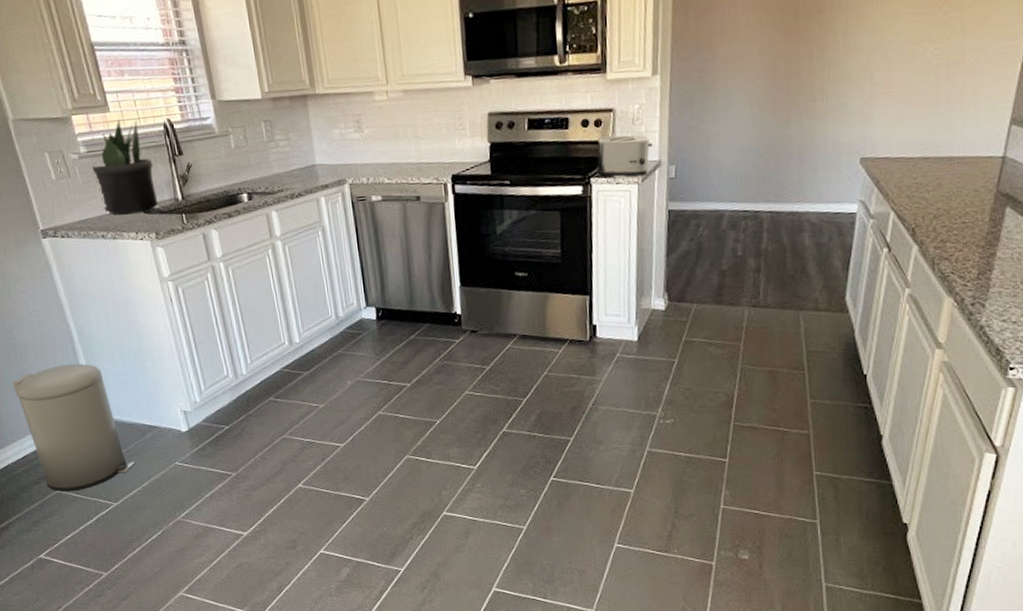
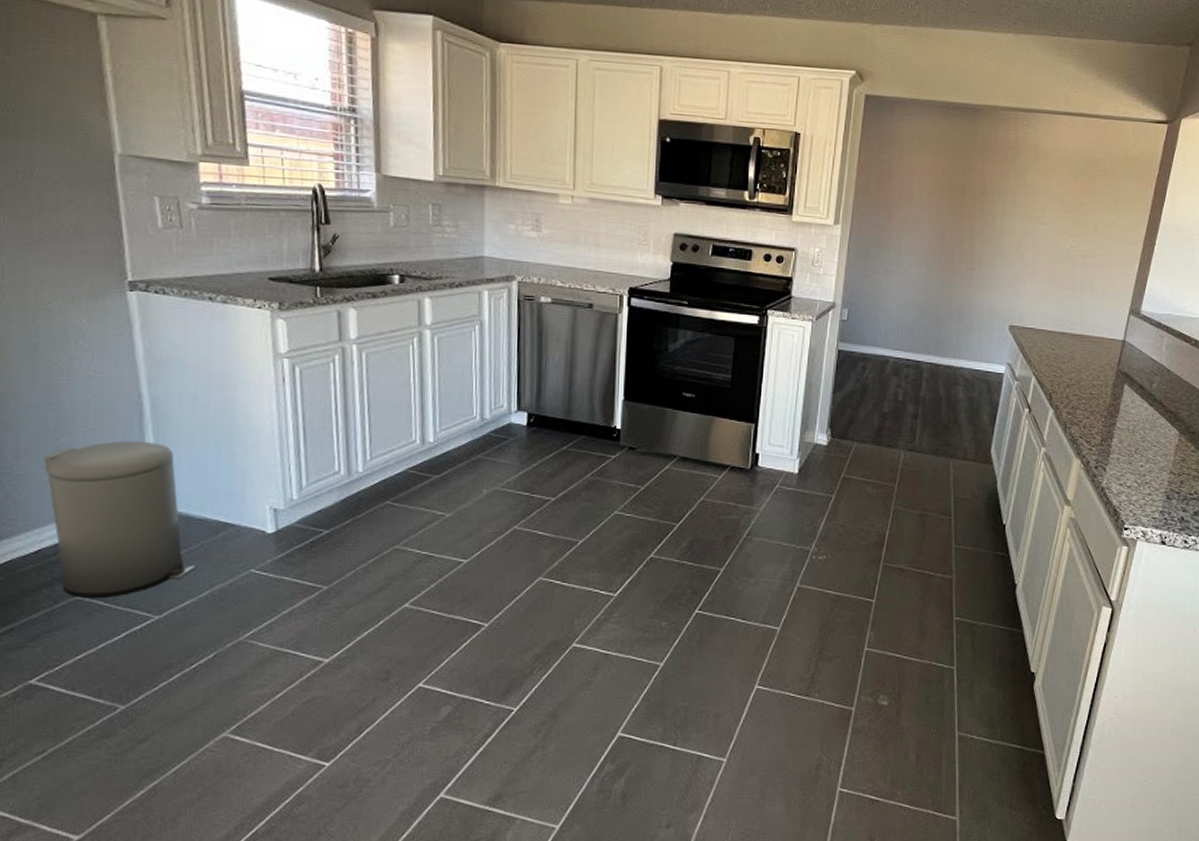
planter: present [91,119,159,215] -> none [212,176,291,279]
toaster: present [596,134,653,177] -> none [774,272,829,315]

